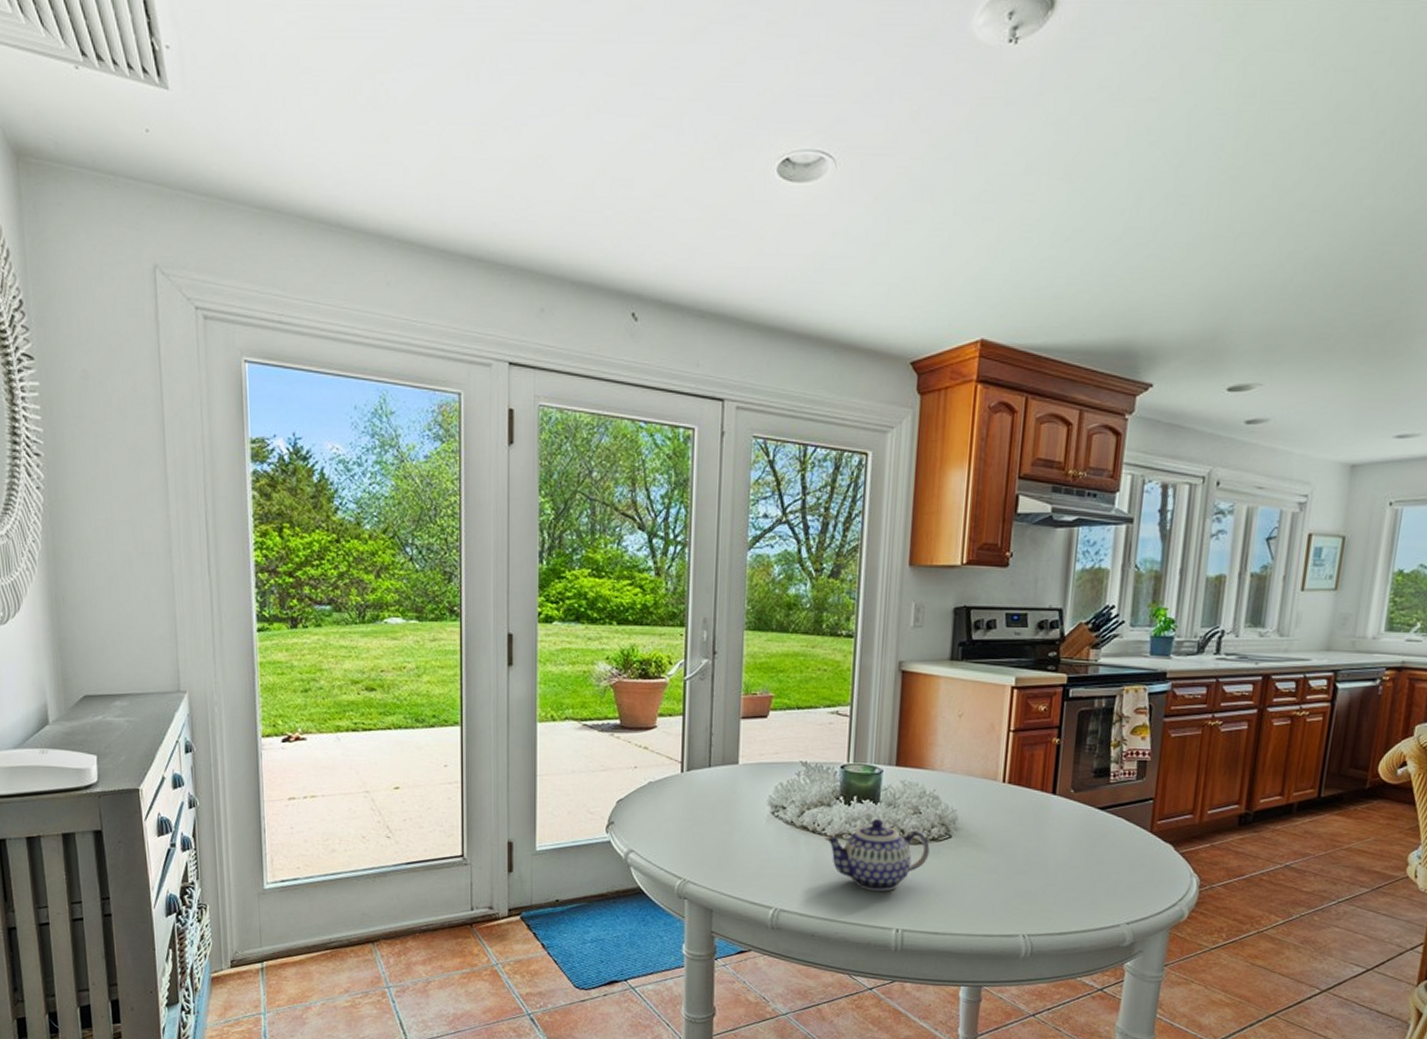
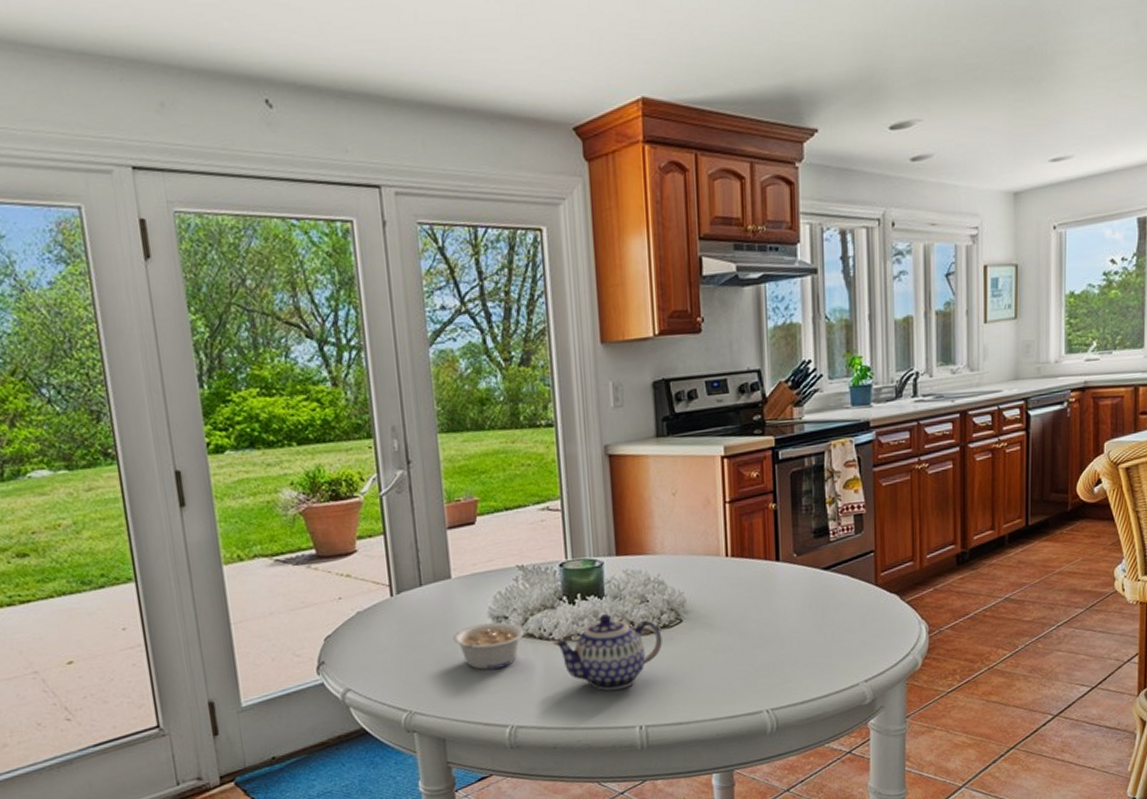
legume: none [733,809,800,854] -> present [453,622,525,670]

